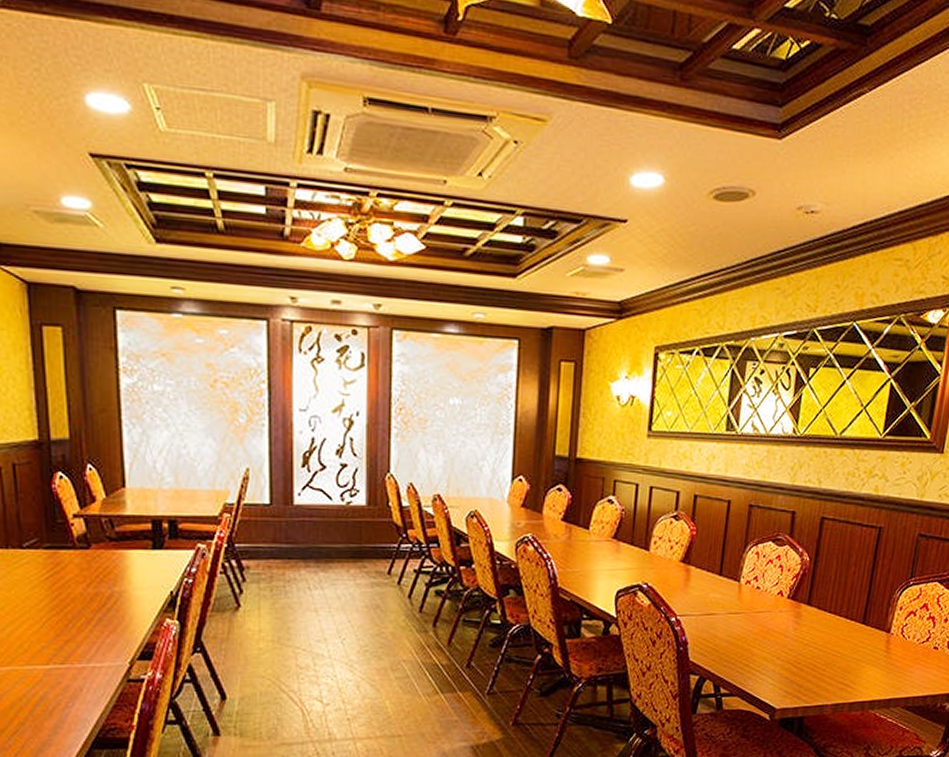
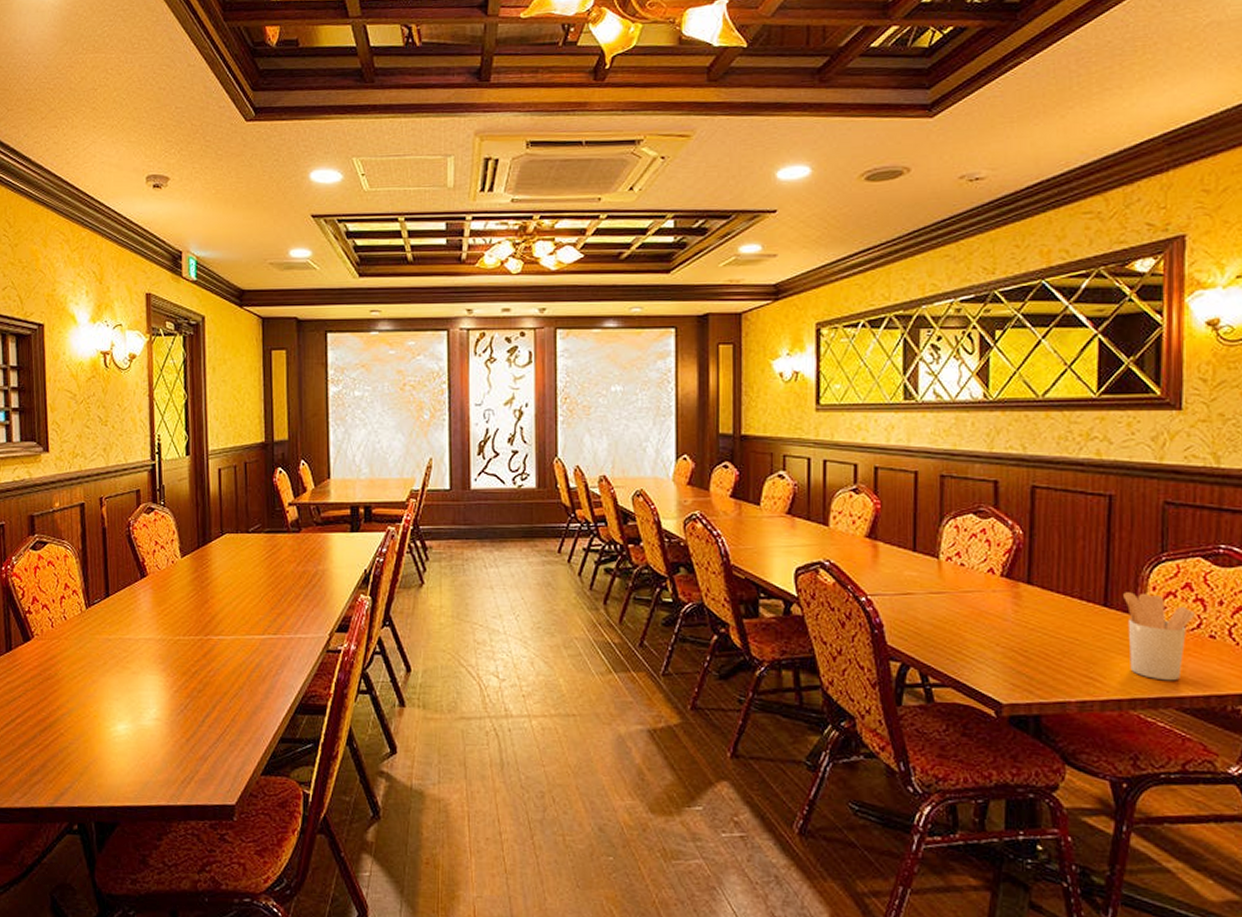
utensil holder: none [874,612,927,685] -> present [1123,592,1195,681]

